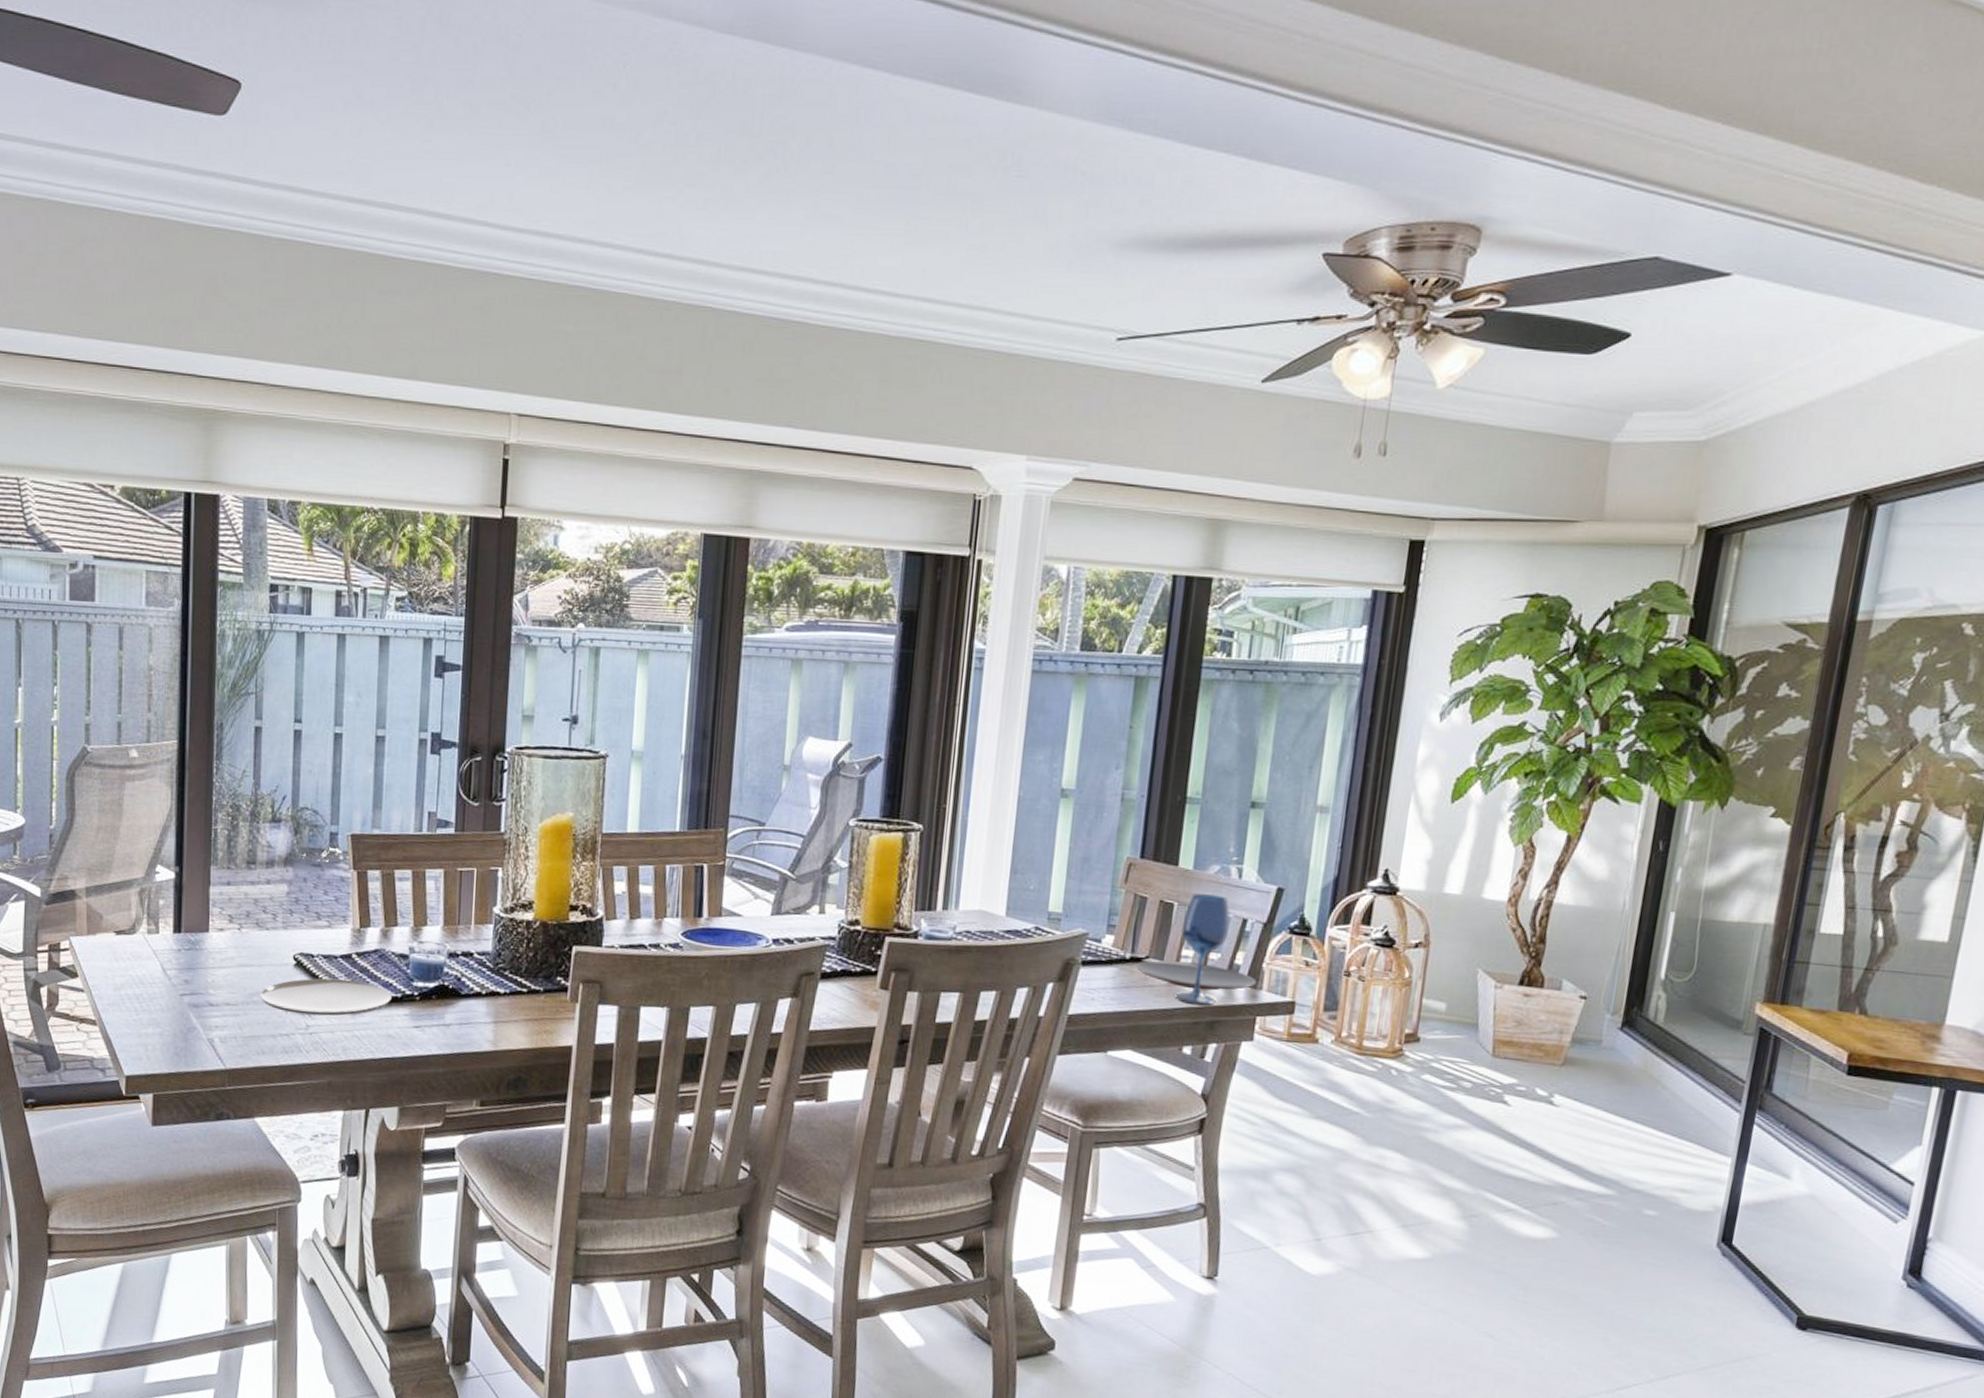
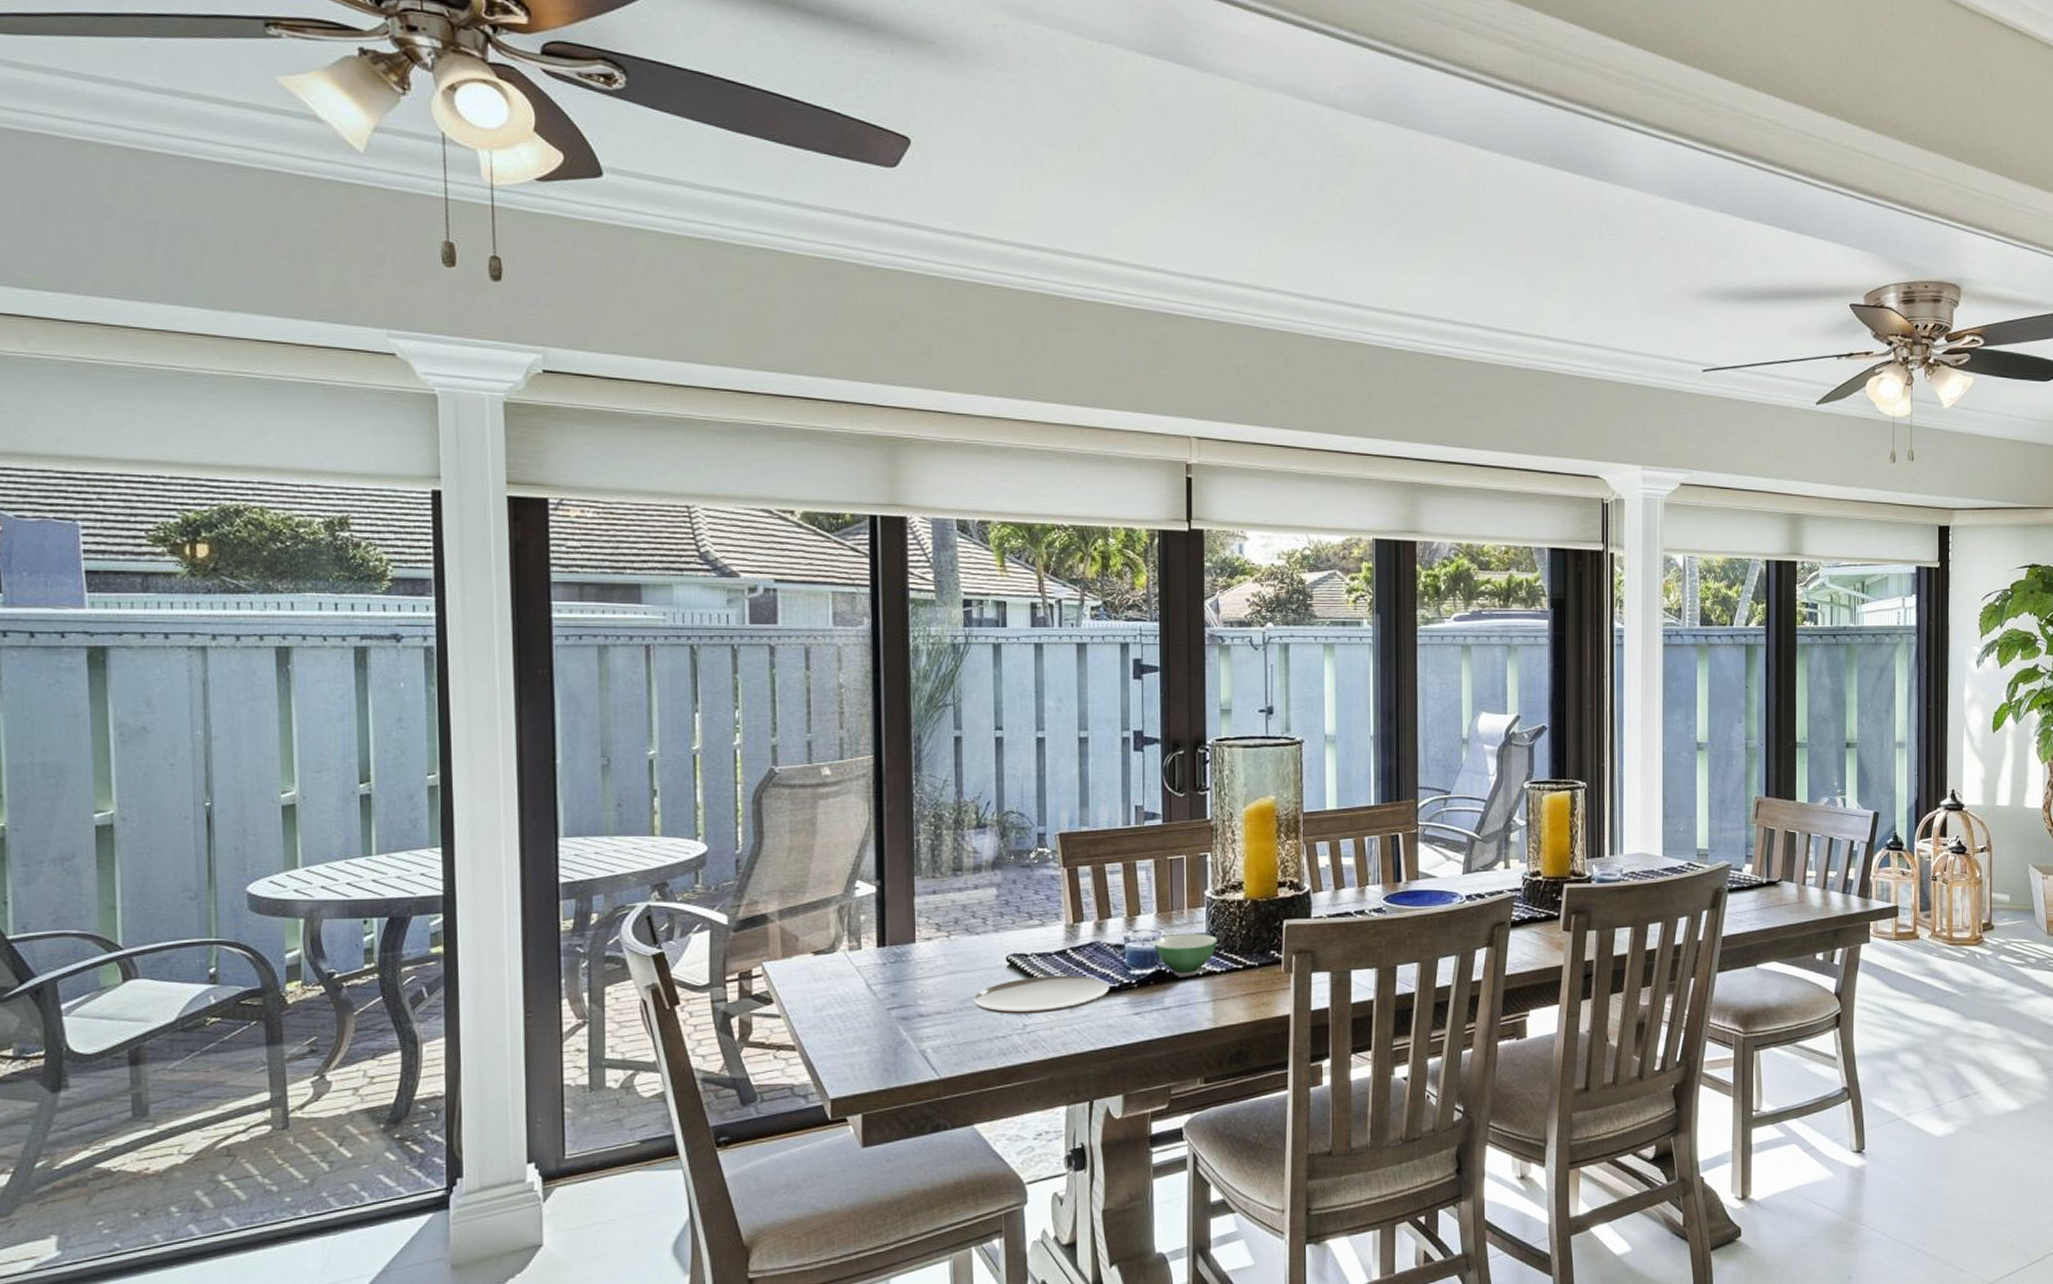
bowl: none [438,949,504,995] -> present [1153,933,1218,977]
plate: present [1135,960,1256,991] -> none [1771,881,1866,904]
wineglass: present [1176,893,1231,1005] -> none [1804,821,1841,916]

